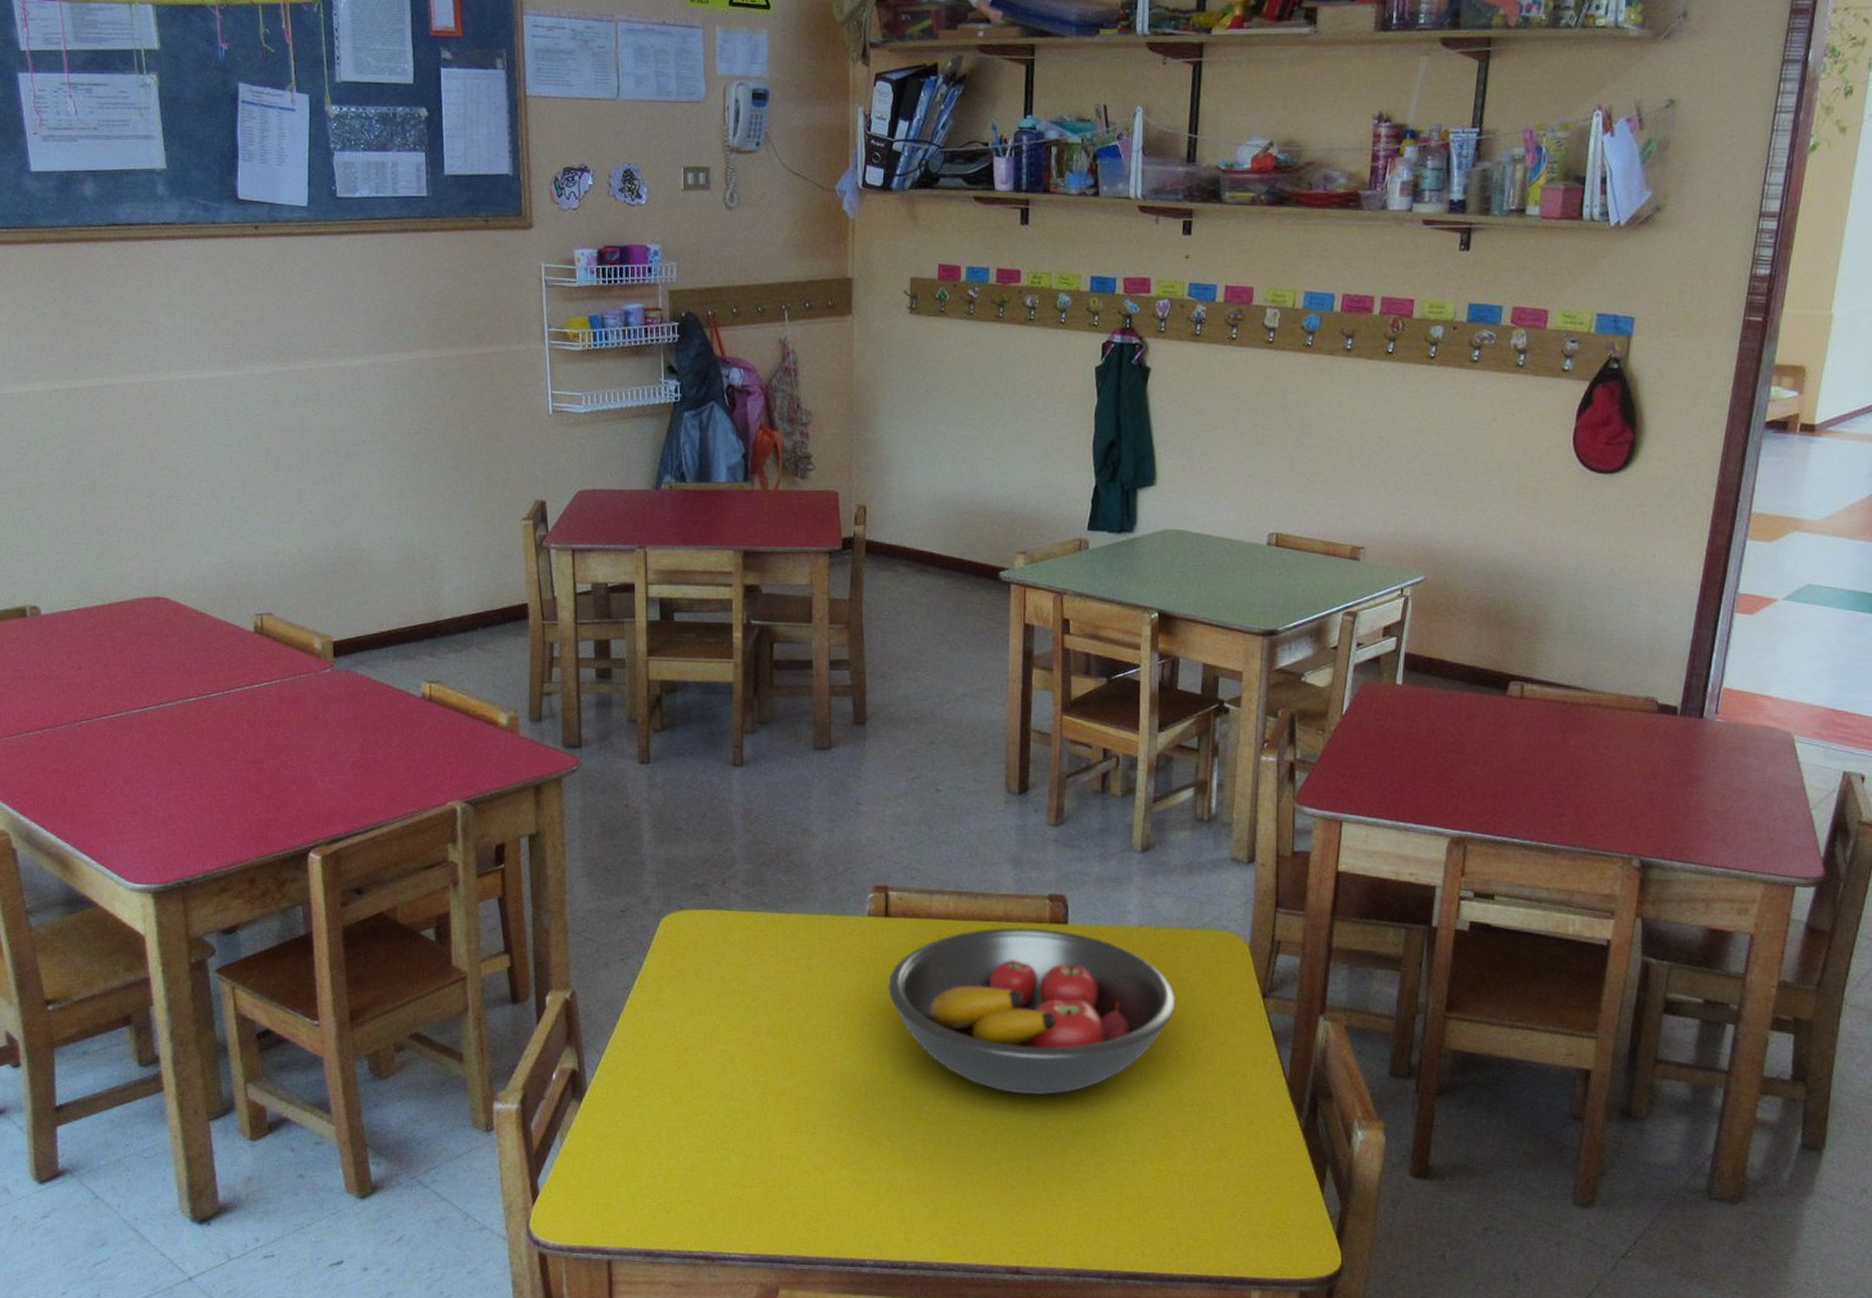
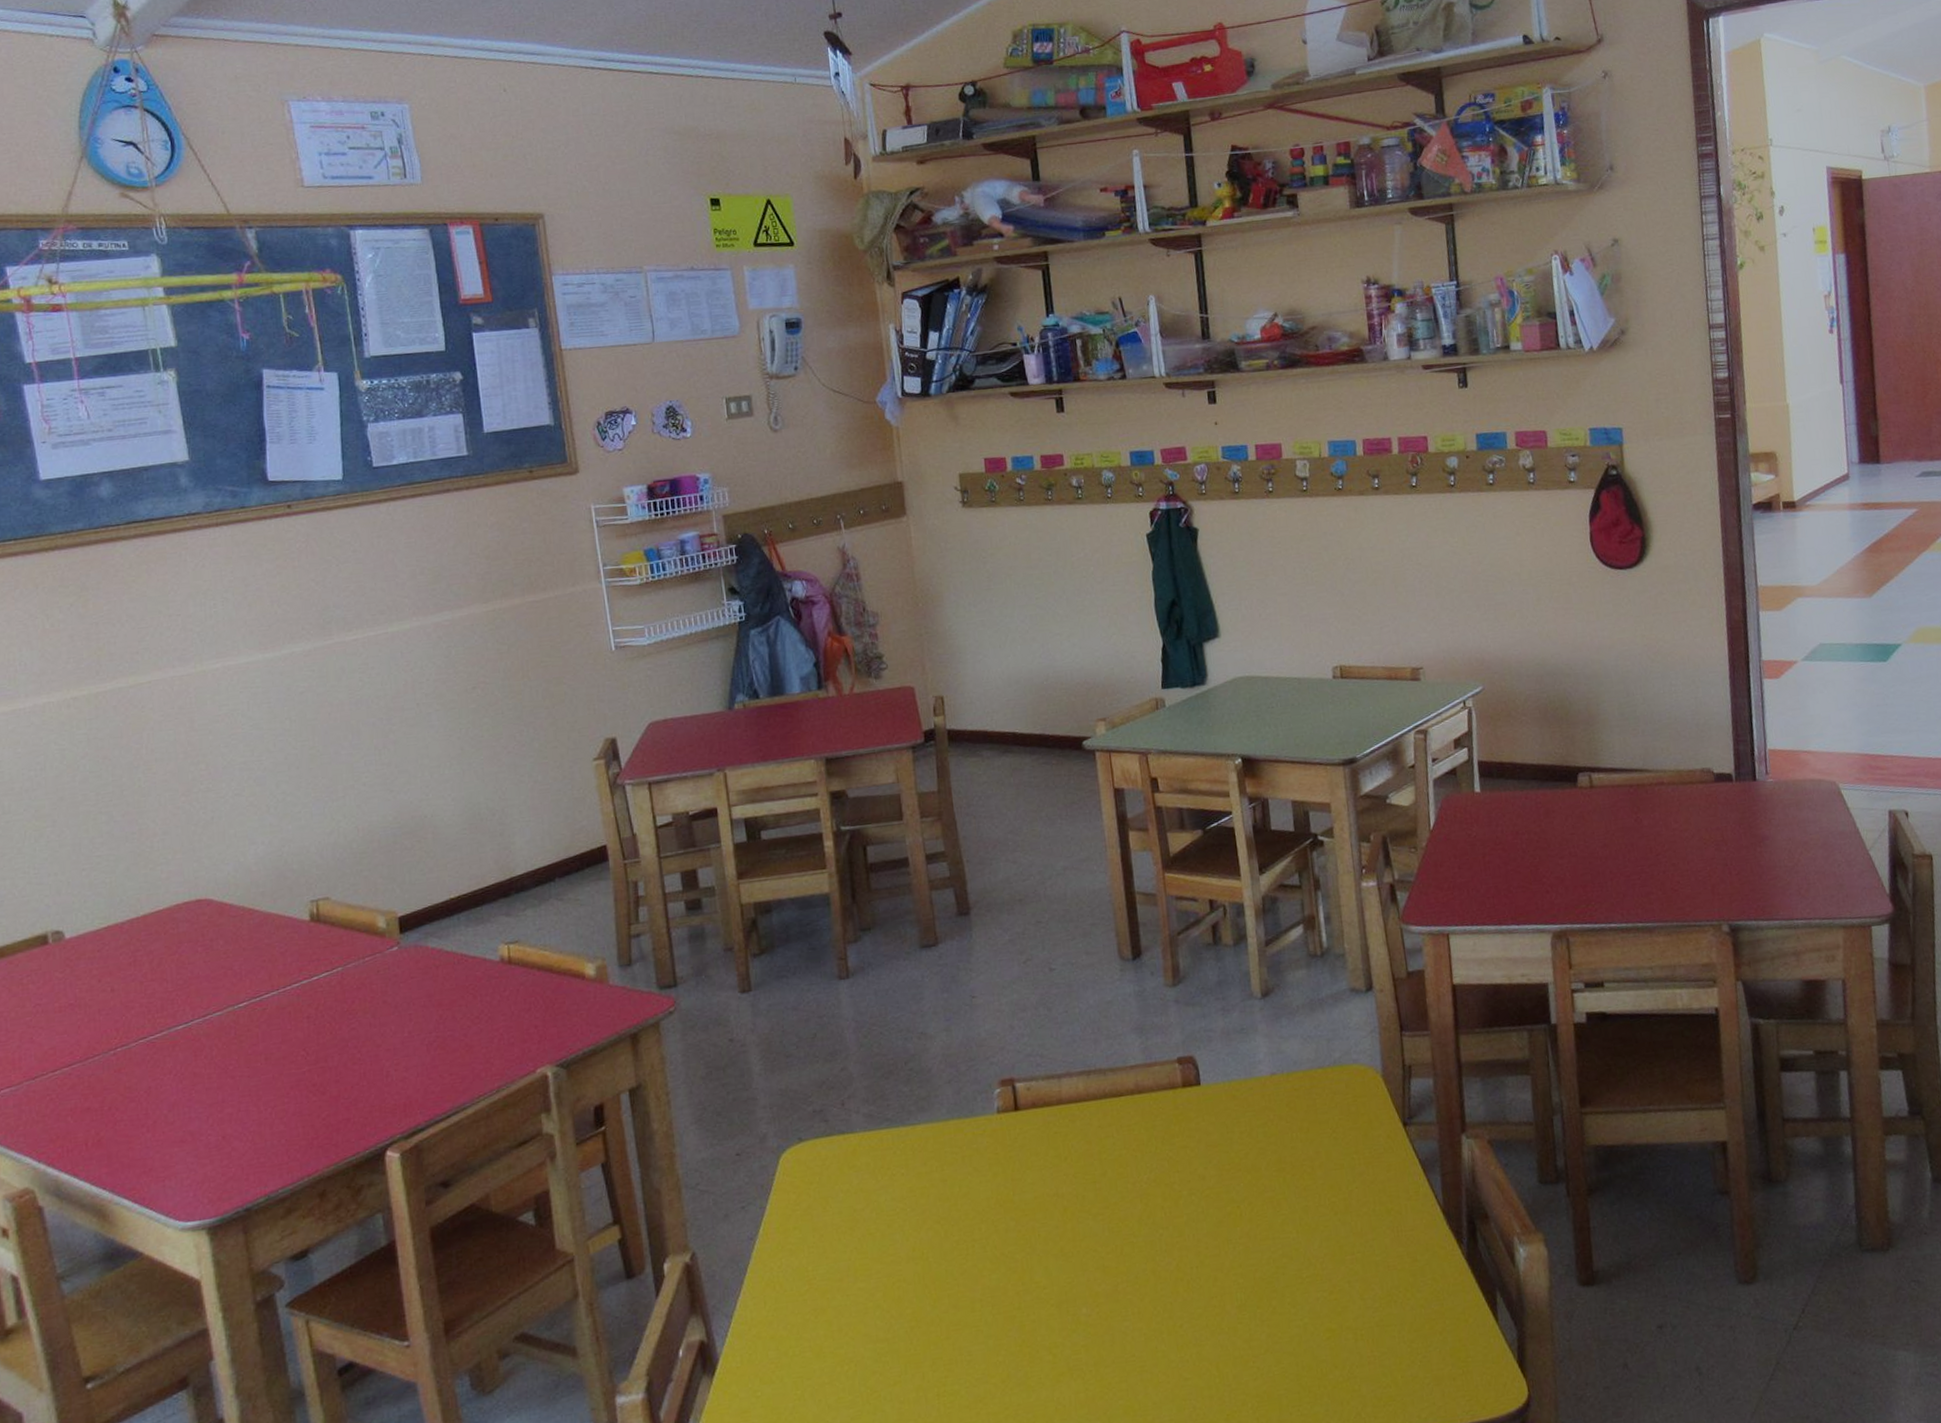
fruit bowl: present [888,927,1176,1095] -> none [1027,1093,1321,1277]

